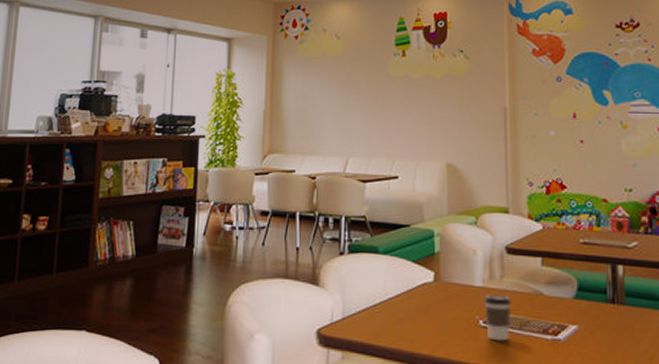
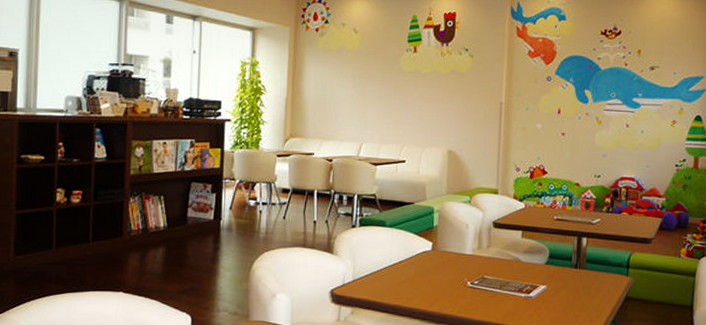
coffee cup: present [484,294,512,342] -> none [472,261,495,299]

